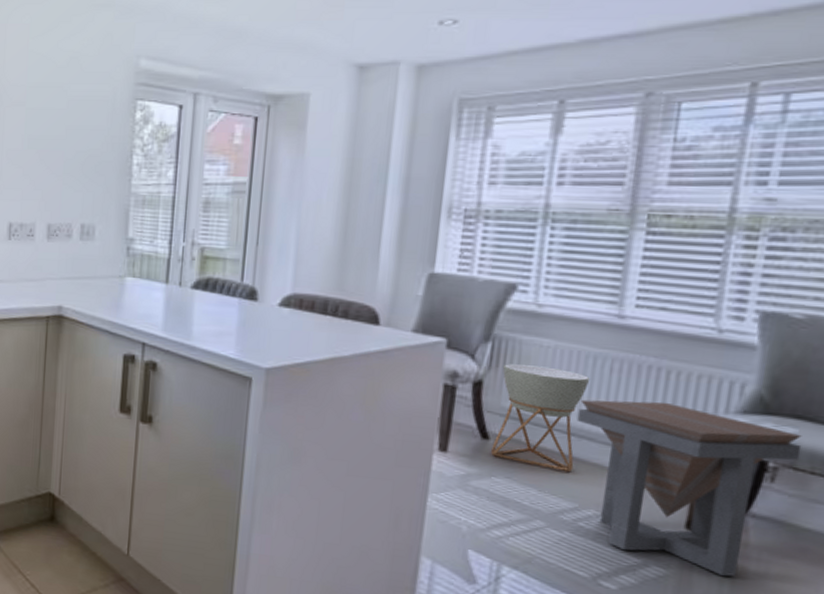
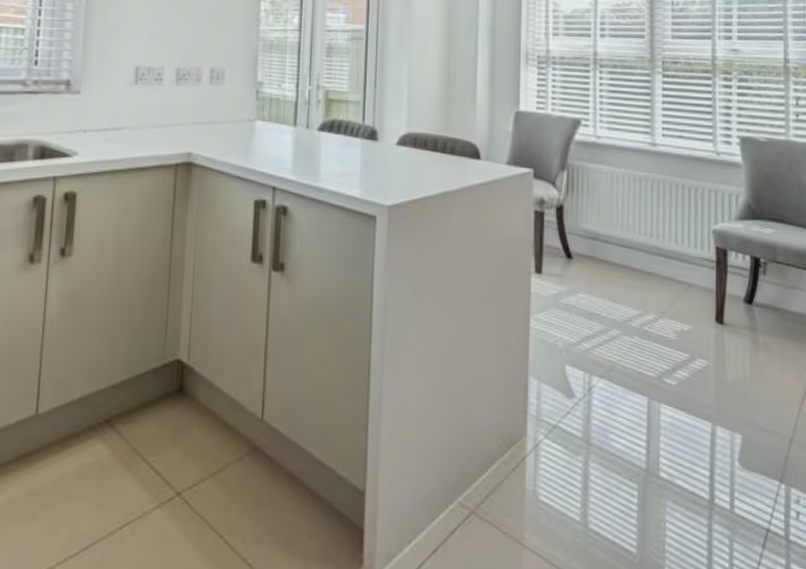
planter: present [490,364,591,473] -> none [574,189,639,282]
side table: present [576,399,802,577] -> none [633,214,778,361]

